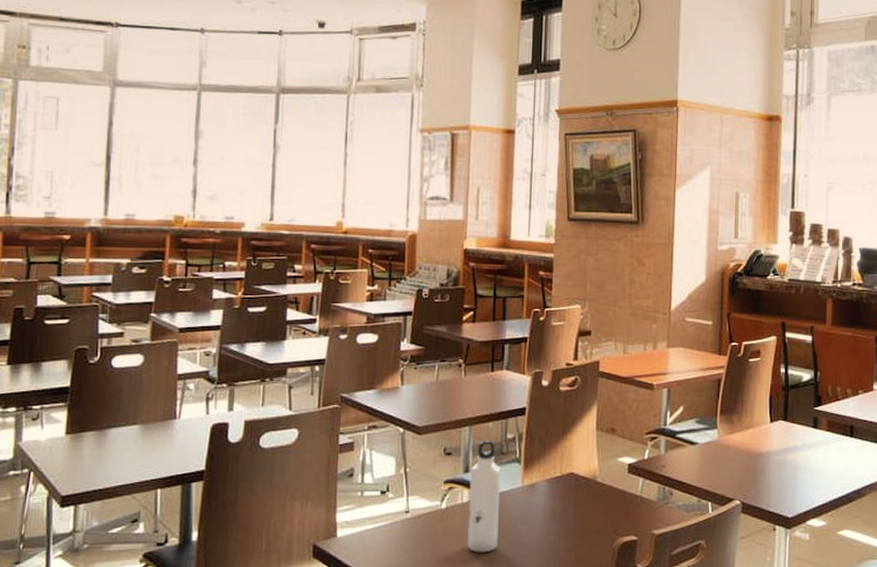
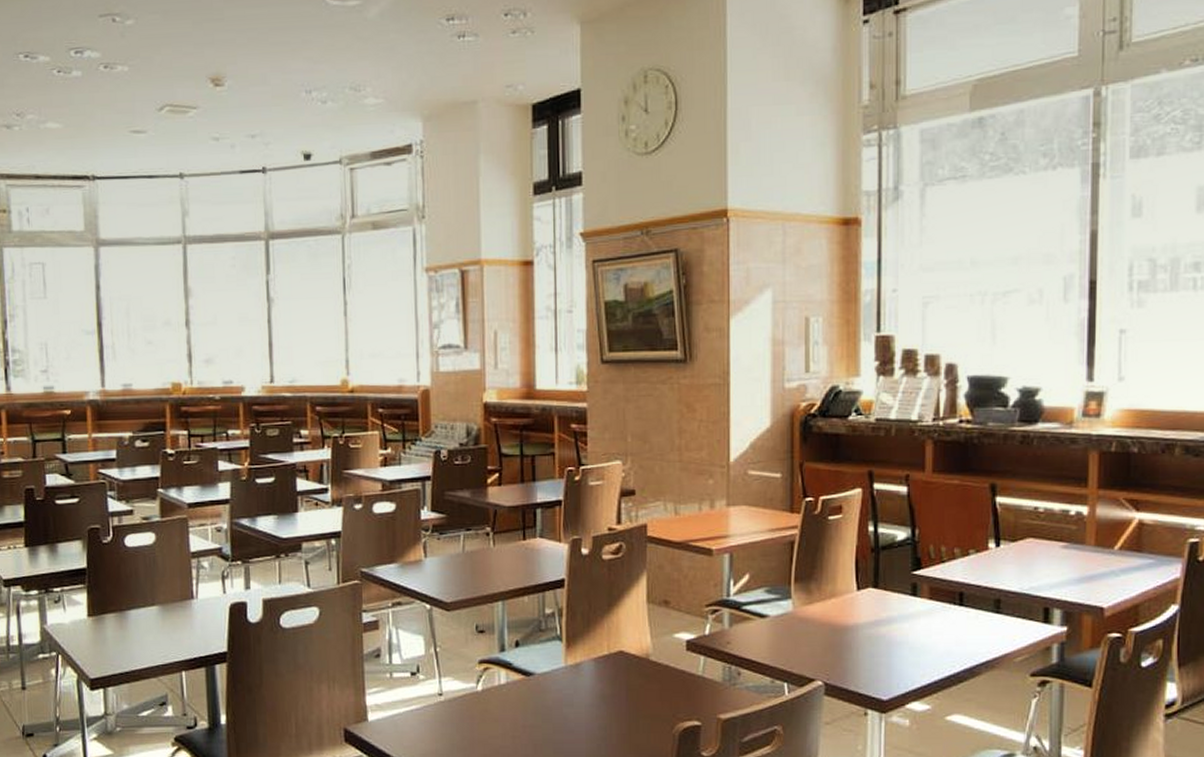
water bottle: present [467,441,500,553] -> none [506,617,543,738]

